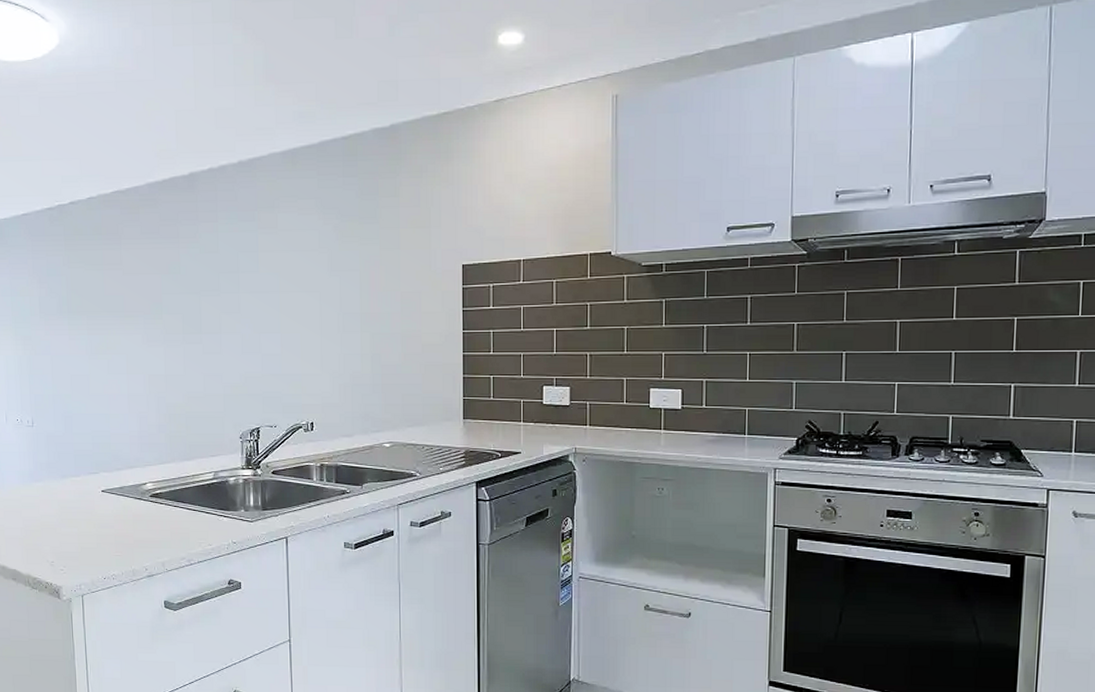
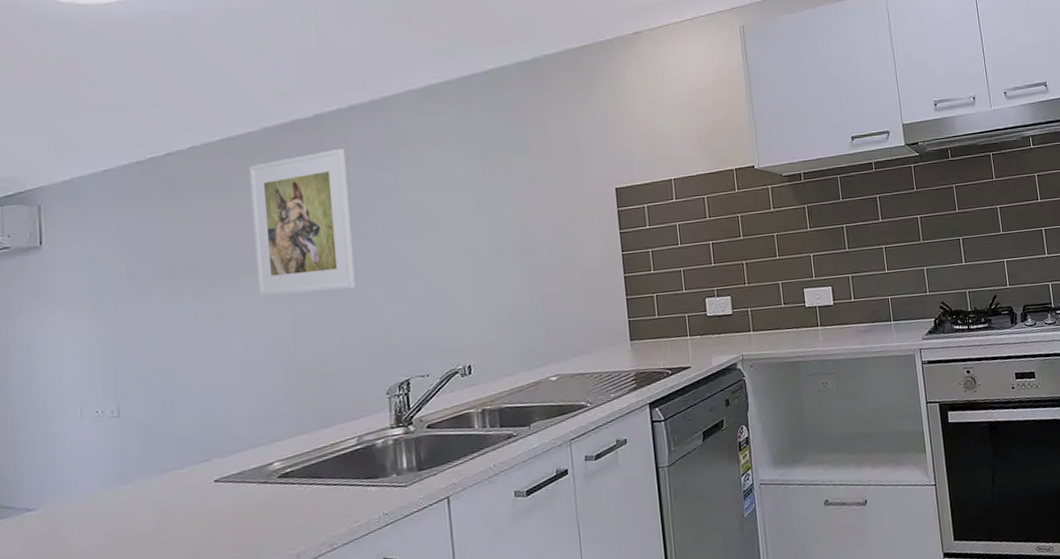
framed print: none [135,207,218,339] -> present [249,149,355,297]

